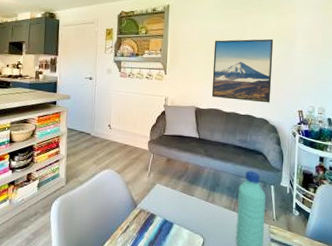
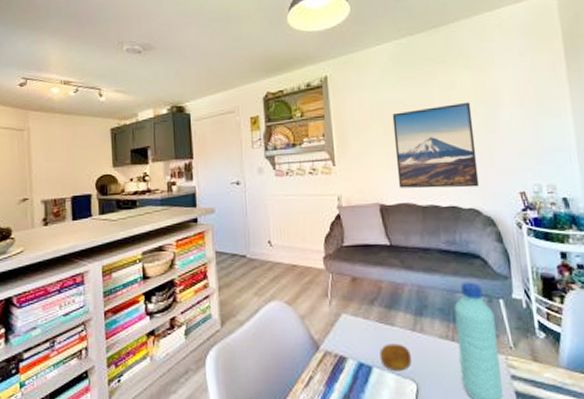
fruit: none [180,208,203,229] -> present [379,343,412,372]

